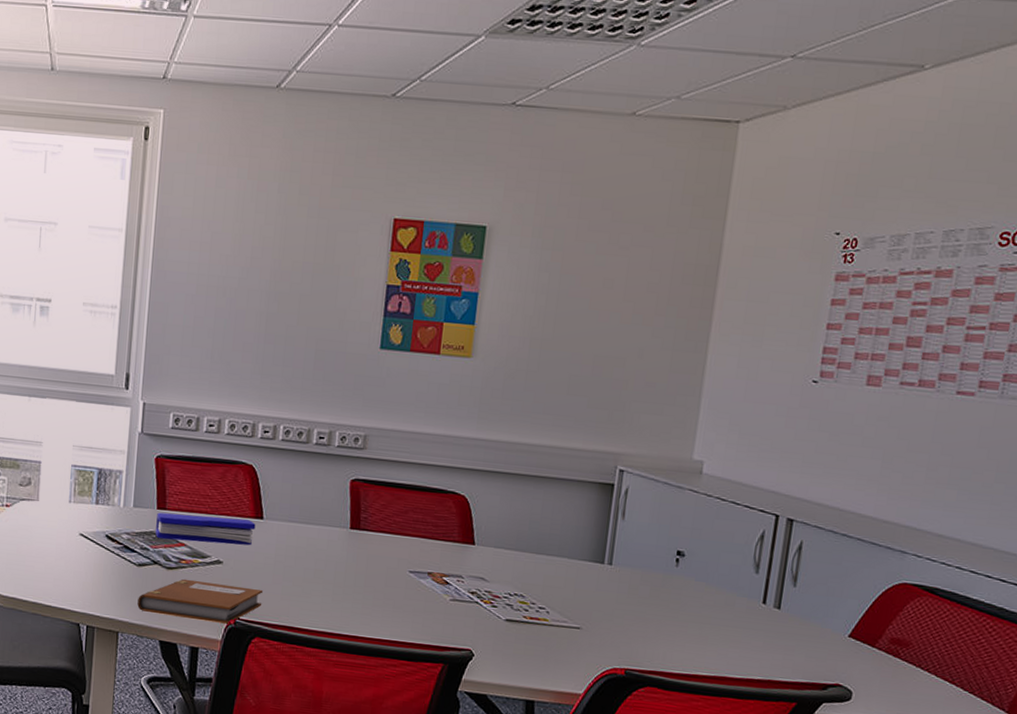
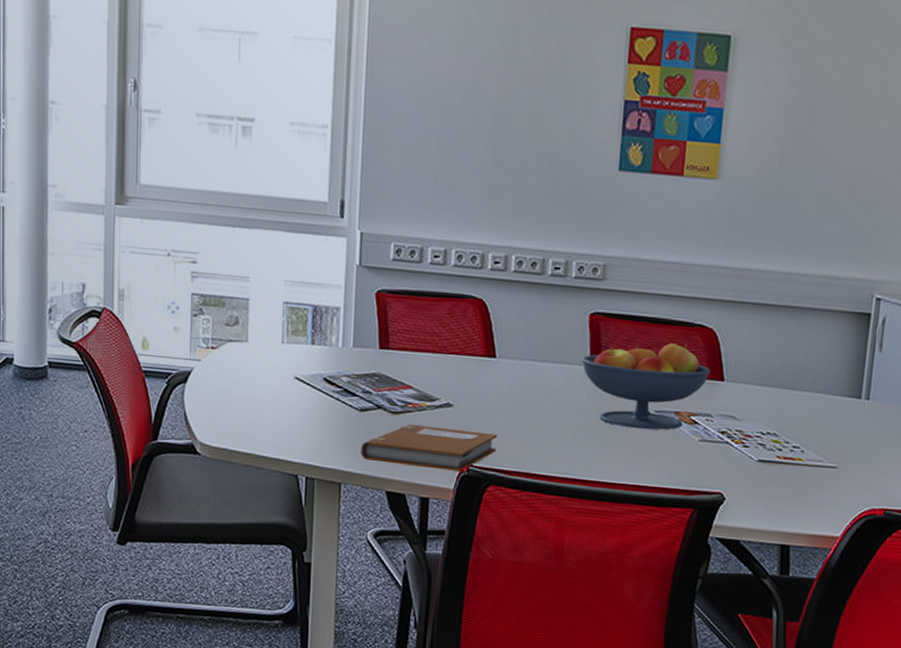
file folder: present [155,512,256,546] -> none [378,352,488,387]
fruit bowl: none [342,508,462,590] -> present [581,343,711,430]

